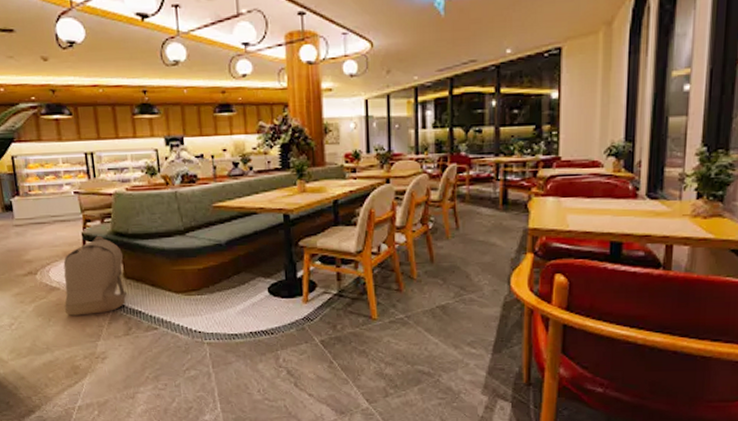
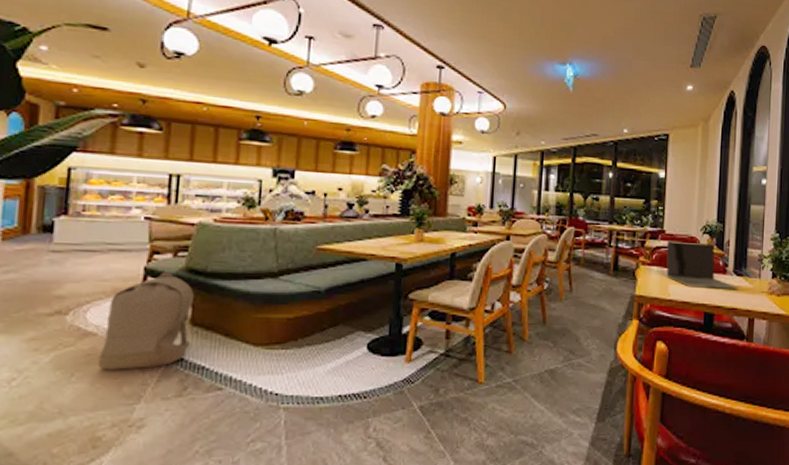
laptop: none [563,166,654,216] -> present [666,241,739,290]

